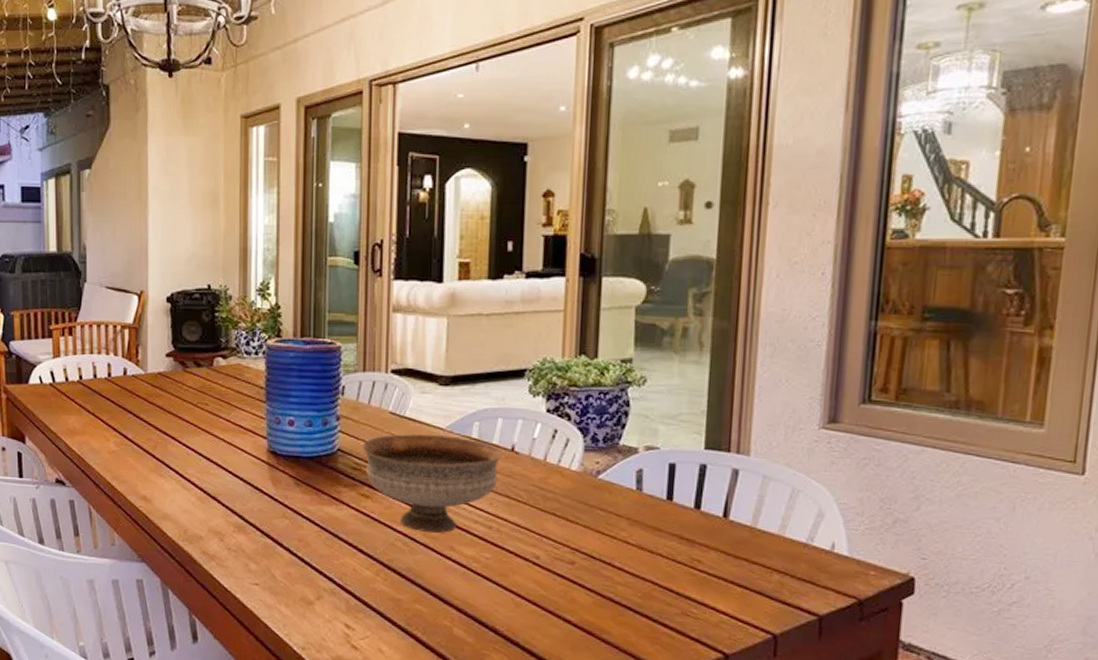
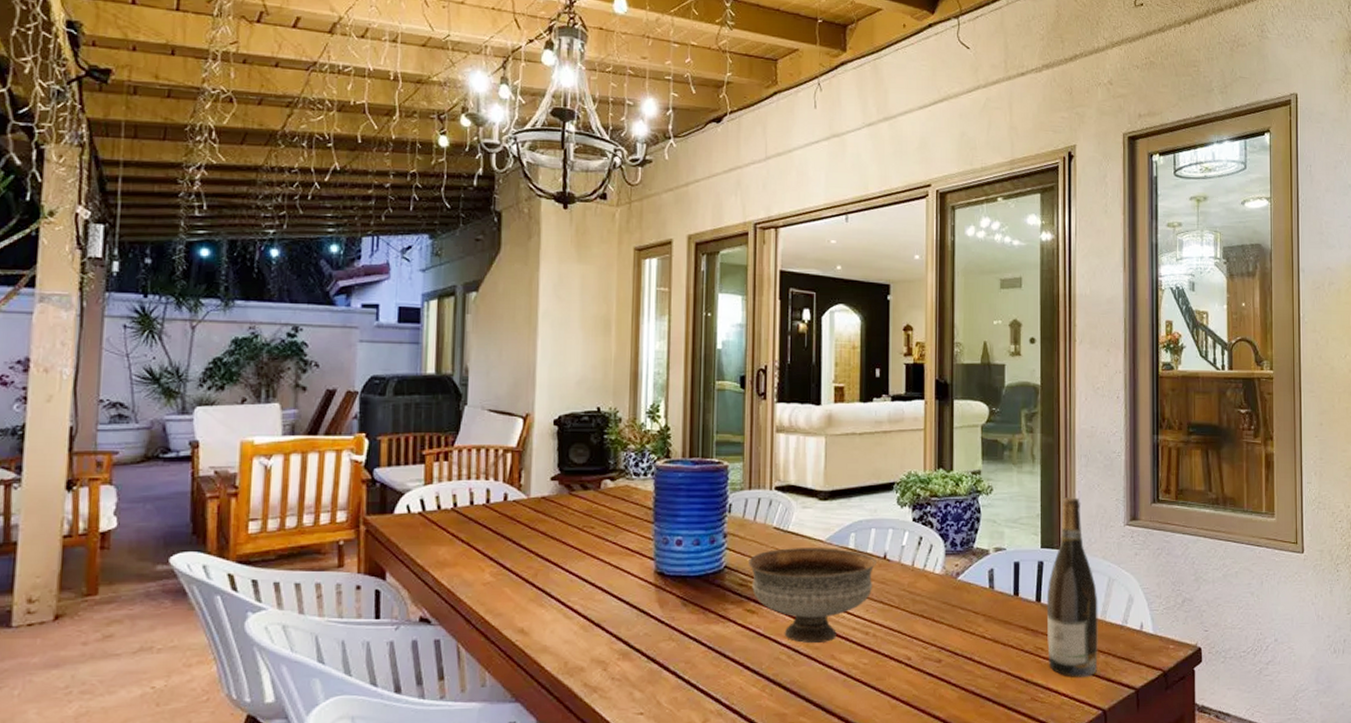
wine bottle: none [706,393,776,597] -> present [1046,497,1098,677]

